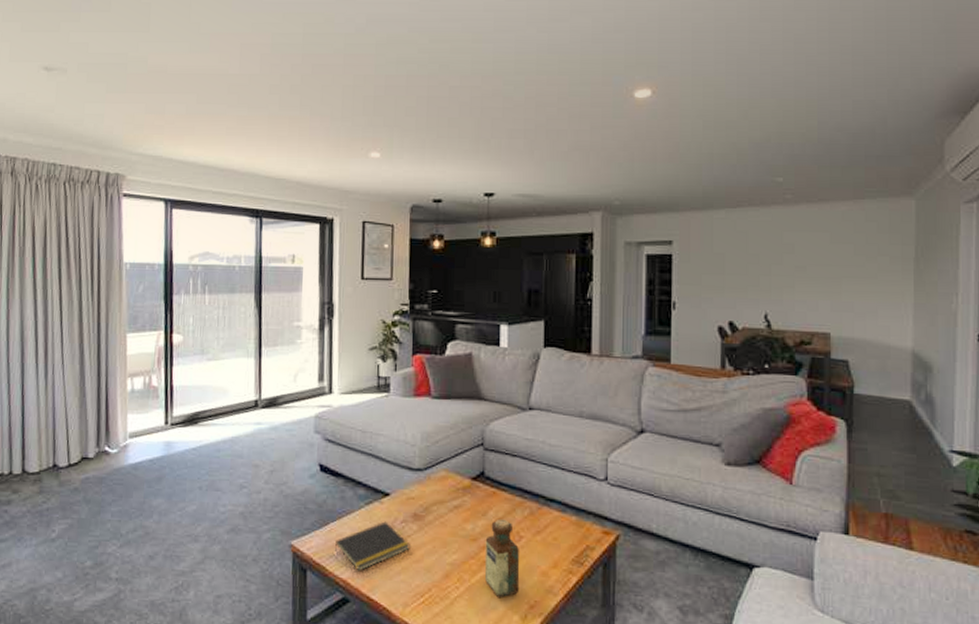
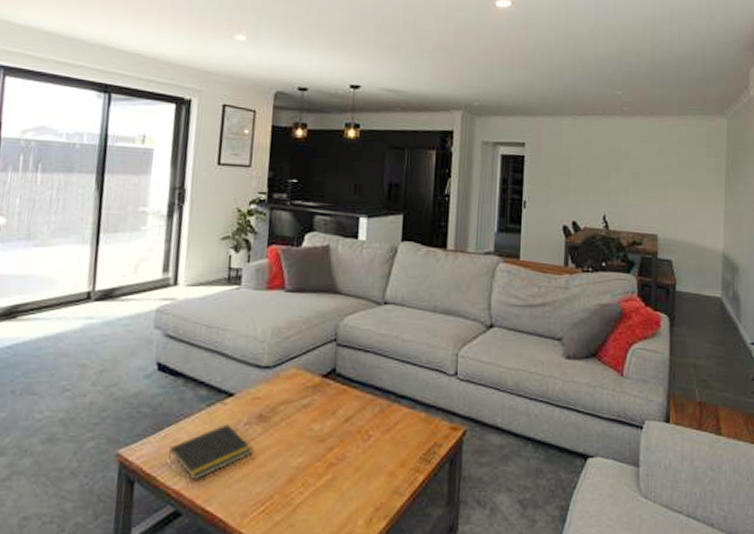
bottle: present [484,518,520,597] -> none [331,417,367,501]

